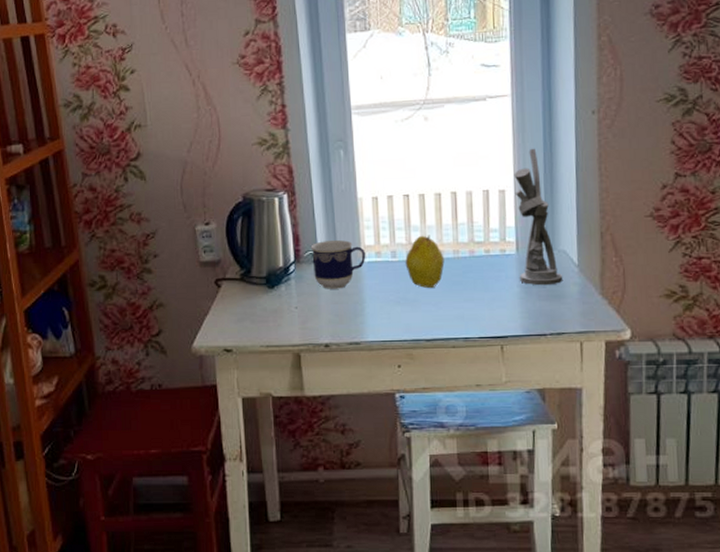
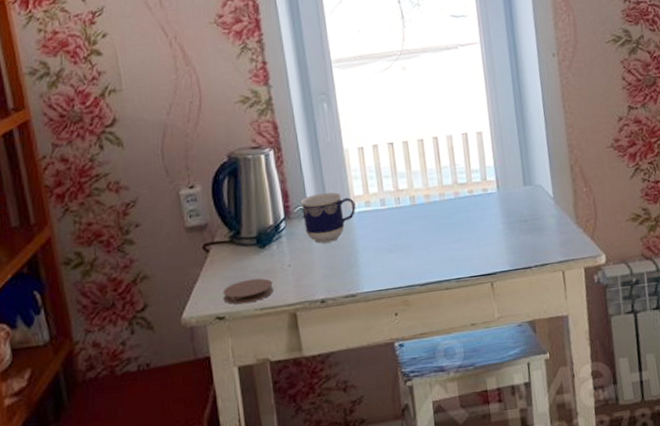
coaster: none [231,316,279,340] -> present [222,278,273,304]
fruit: present [405,235,445,289] -> none [394,180,432,234]
utensil holder: present [514,148,563,286] -> none [488,90,542,221]

